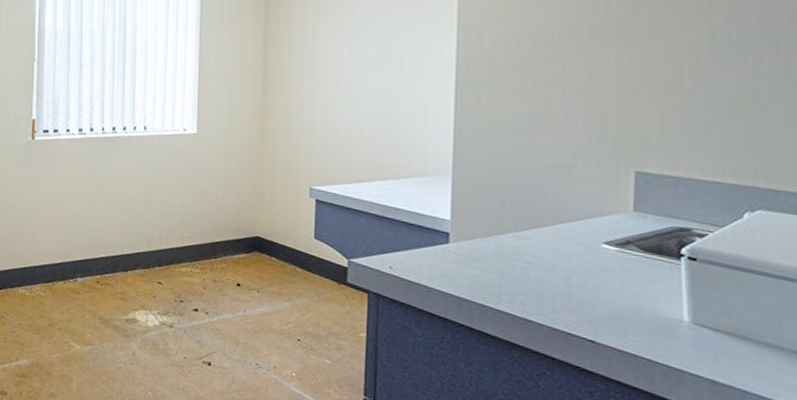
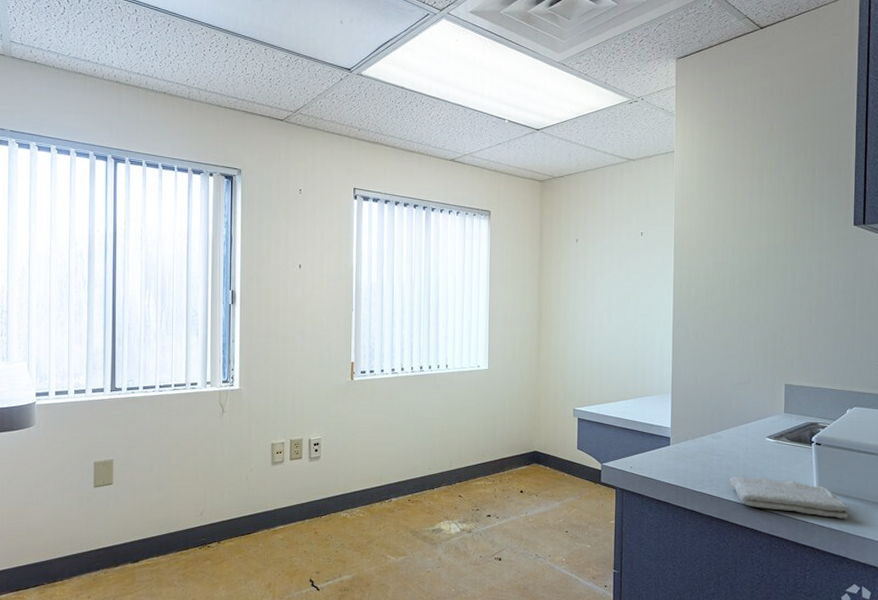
washcloth: none [540,292,748,370] -> present [728,476,850,519]

